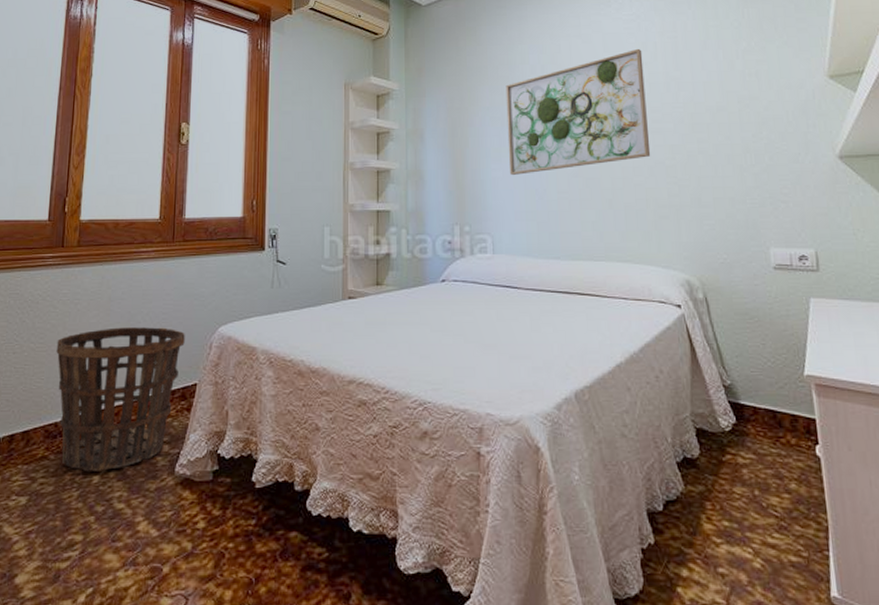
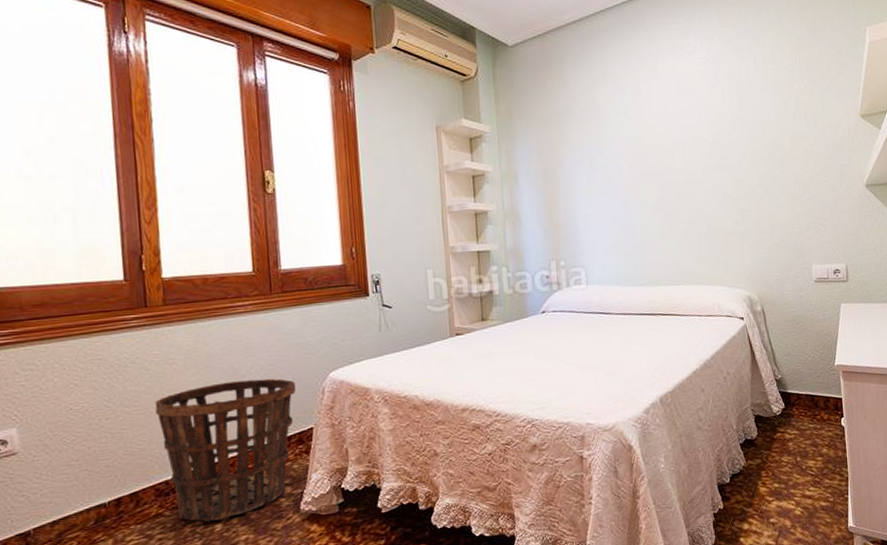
wall art: present [506,48,651,175] -> none [592,90,720,212]

